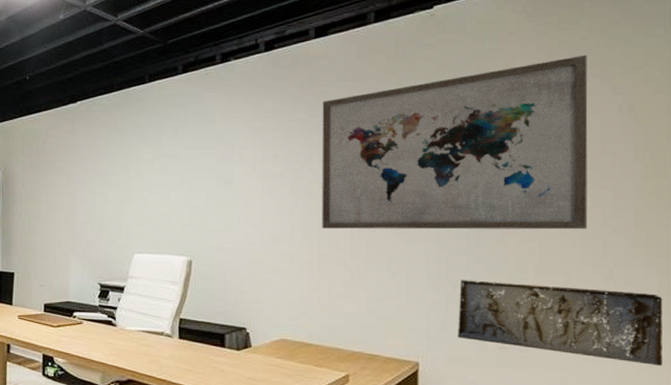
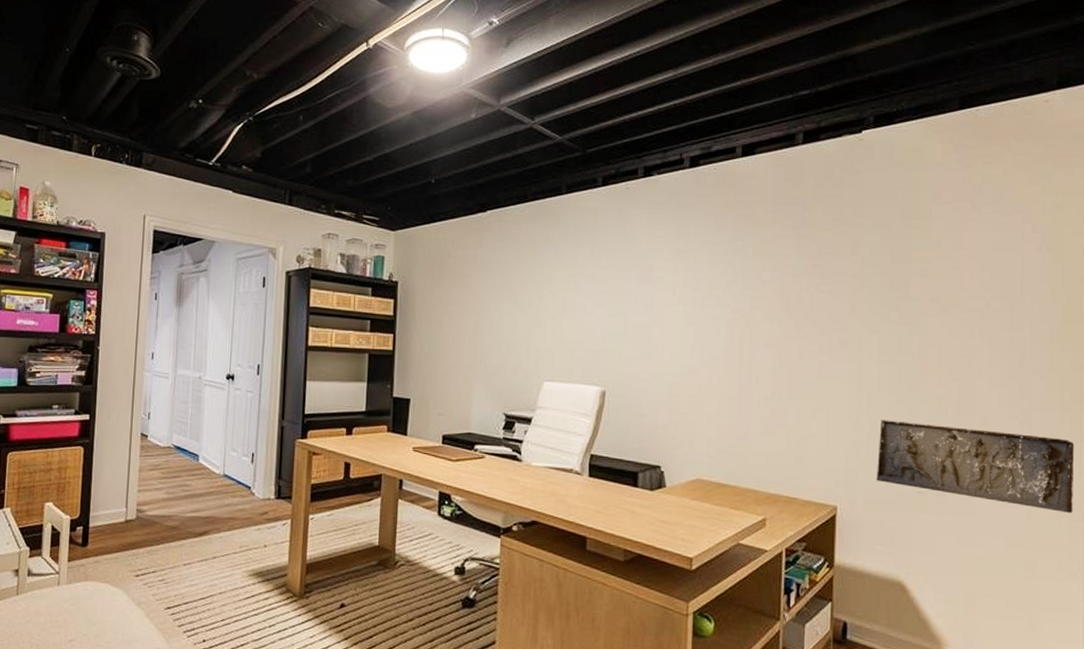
wall art: present [322,54,588,230] -> none [743,190,1010,370]

